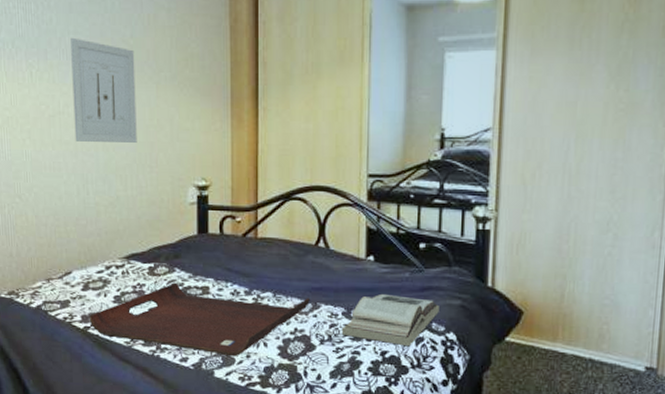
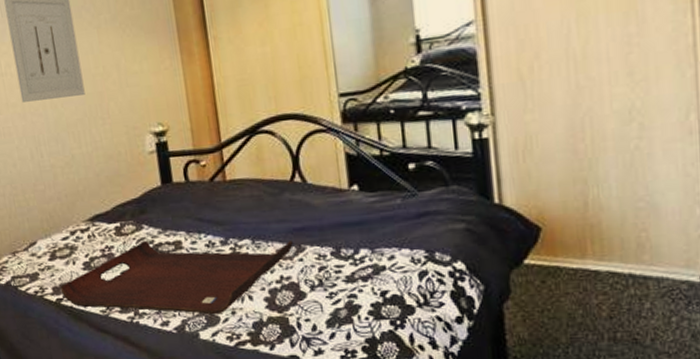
book: present [341,293,439,347] -> none [332,226,441,283]

